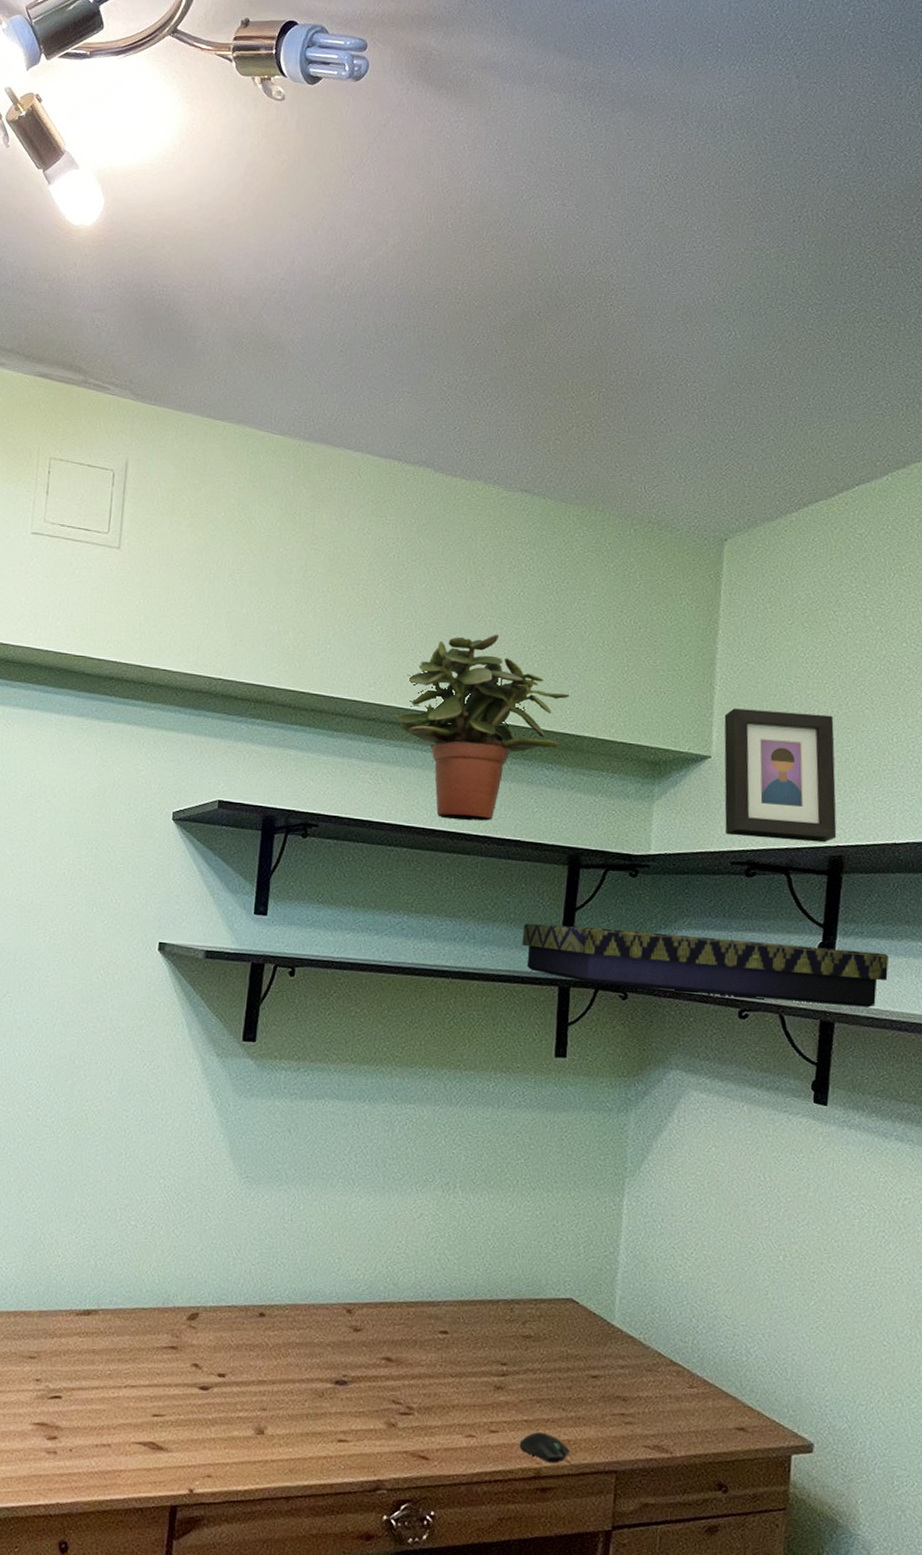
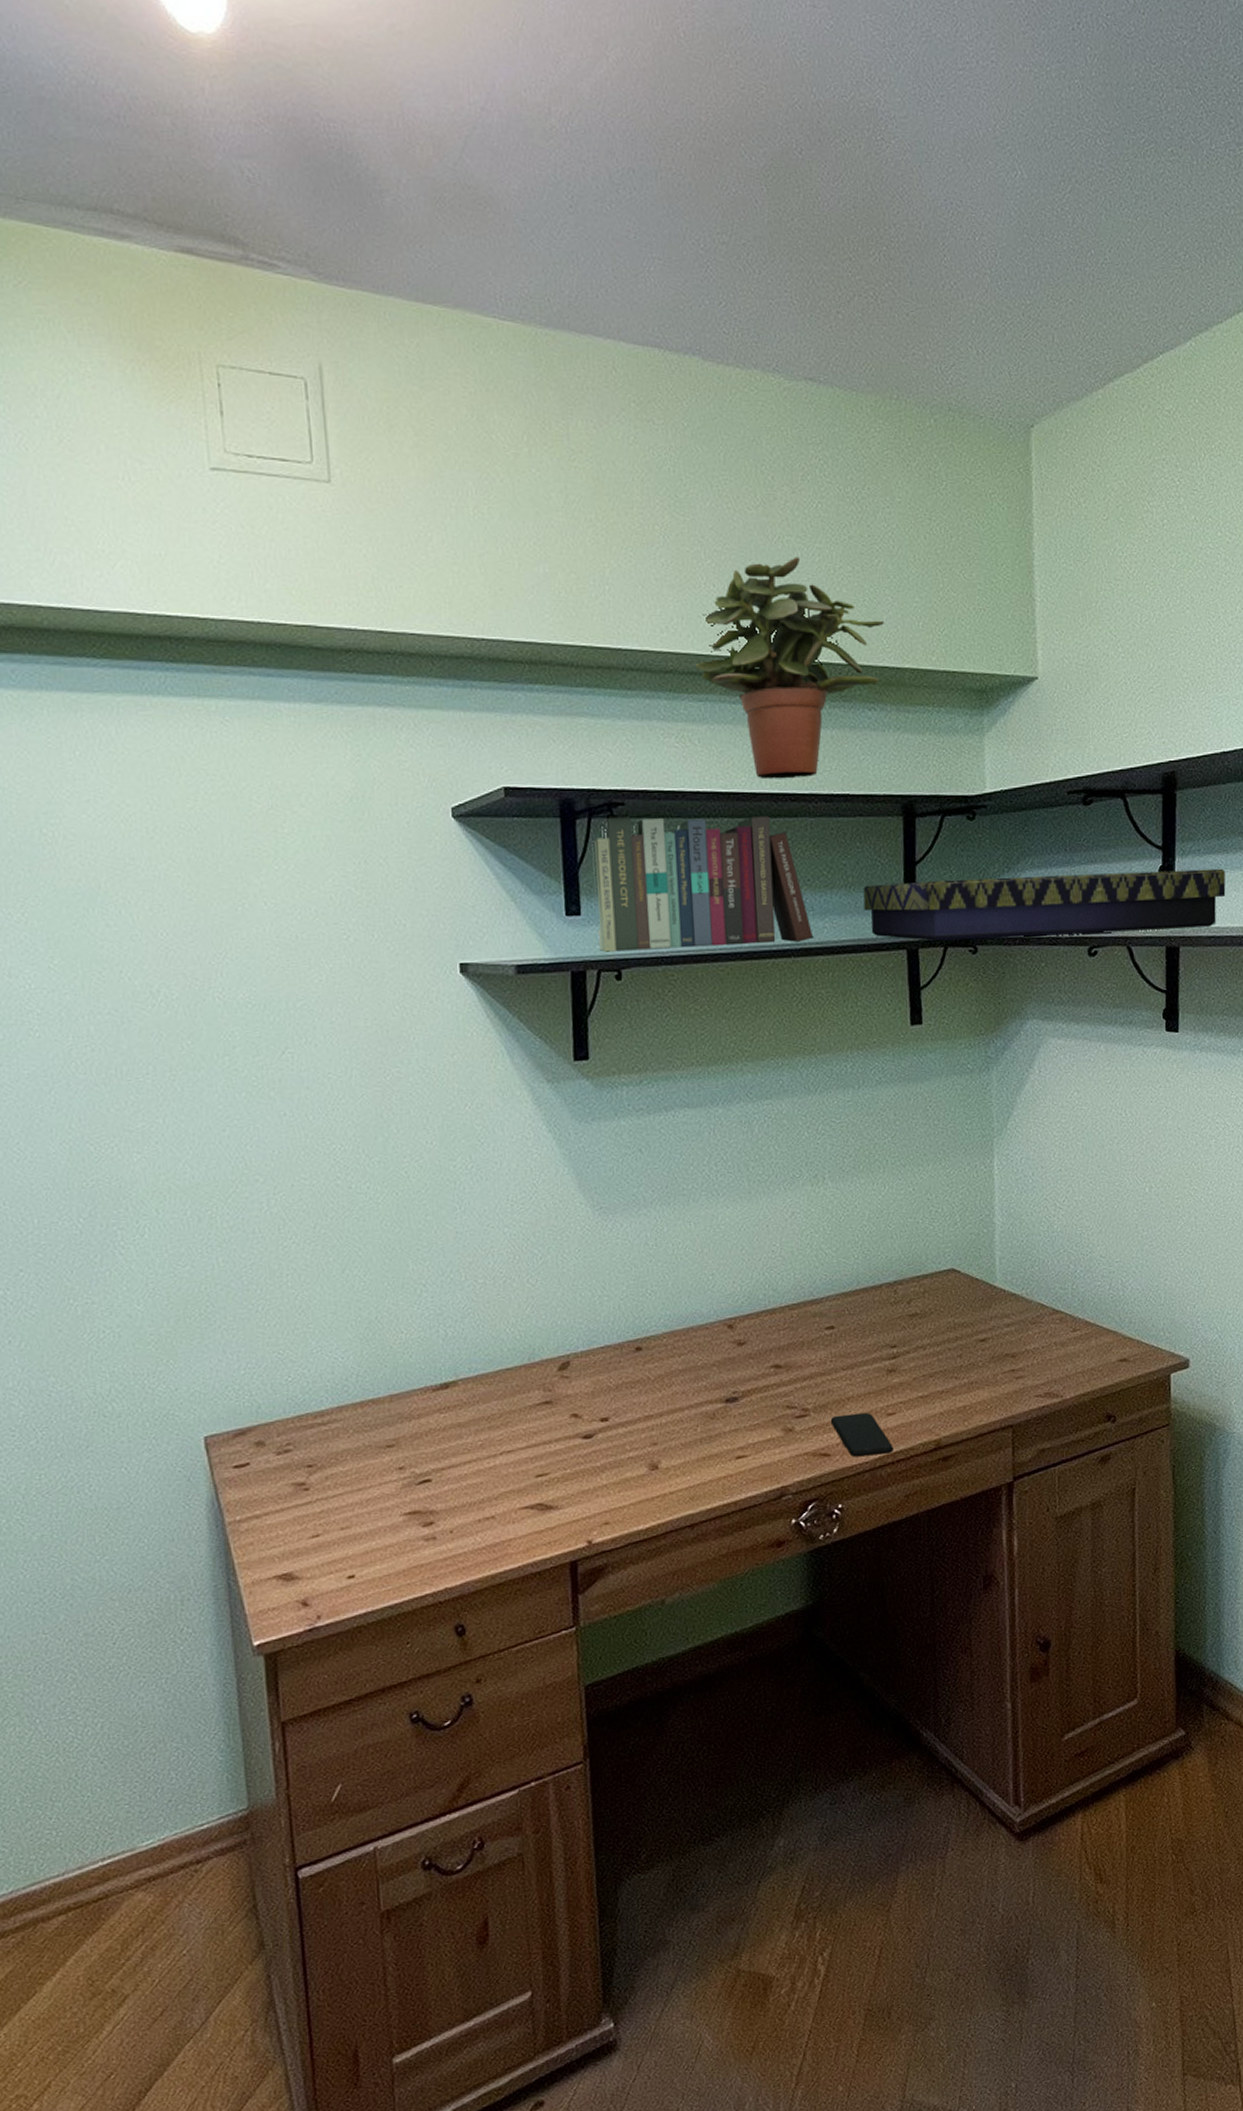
books: none [279,835,471,966] -> present [593,816,812,952]
smartphone: none [433,1420,492,1472] -> present [830,1412,894,1458]
computer mouse: present [519,1432,606,1472] -> none [917,1404,1002,1432]
picture frame: present [724,708,837,843] -> none [1047,619,1168,763]

